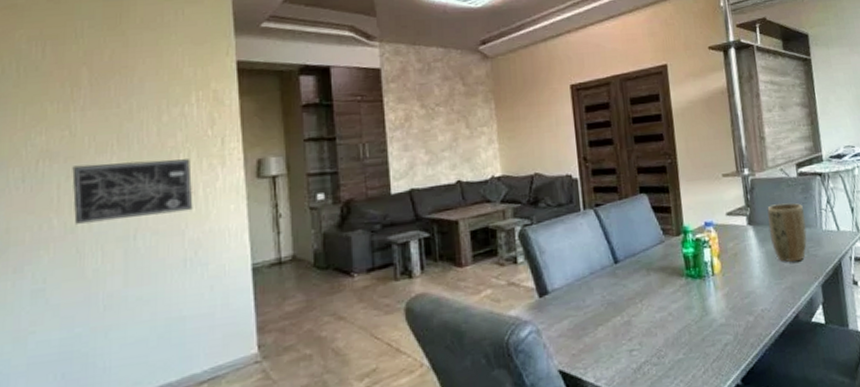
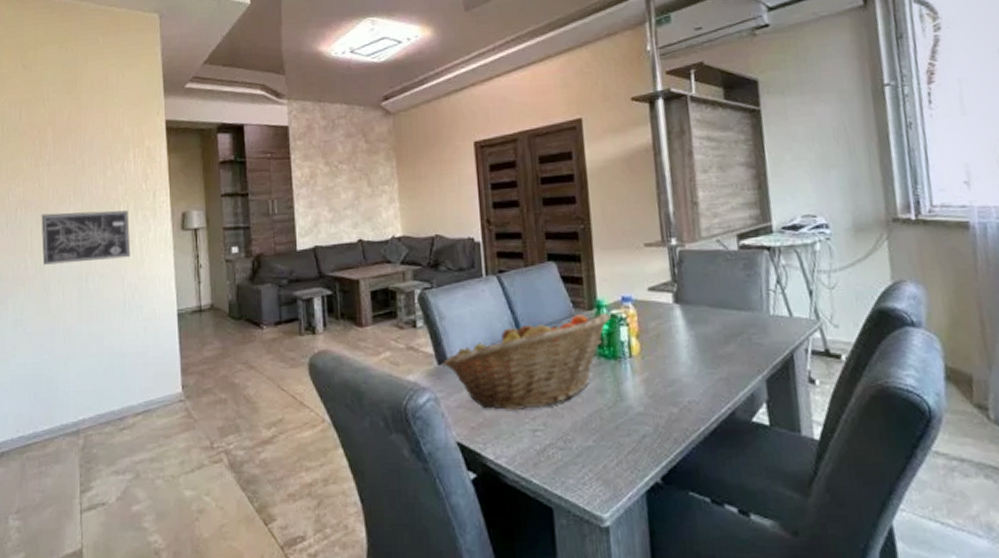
fruit basket: none [544,237,696,336] -> present [443,313,611,410]
plant pot: present [767,203,807,263] -> none [698,280,750,350]

